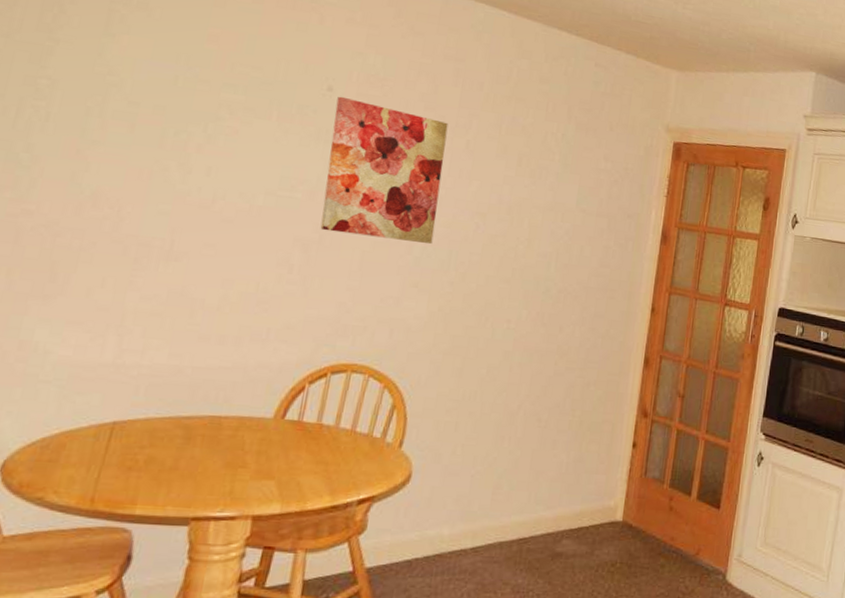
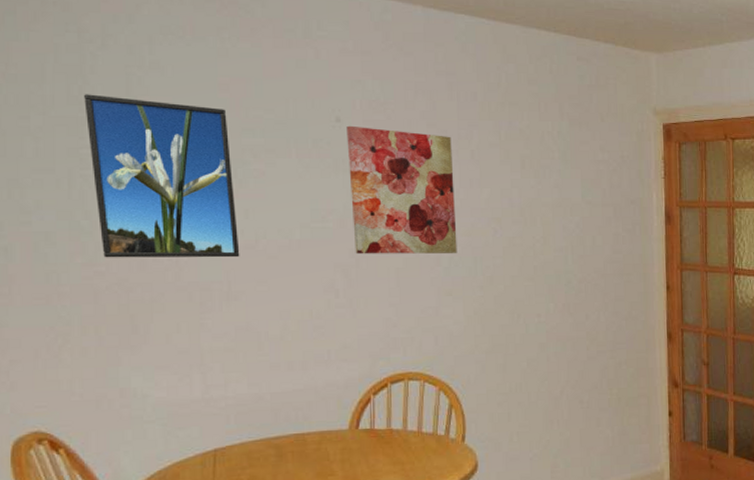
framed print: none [36,23,210,216] -> present [84,94,240,258]

